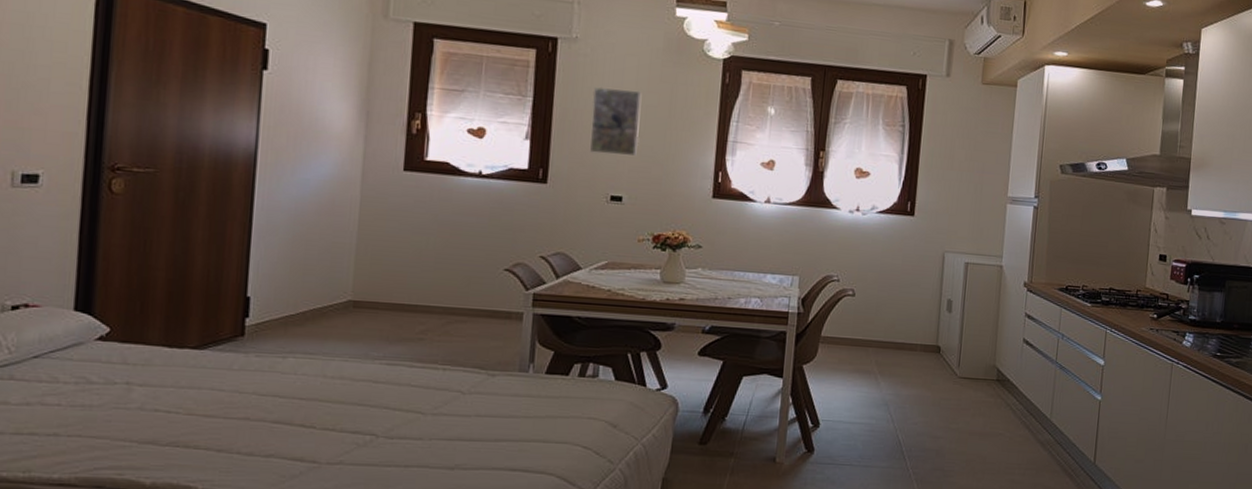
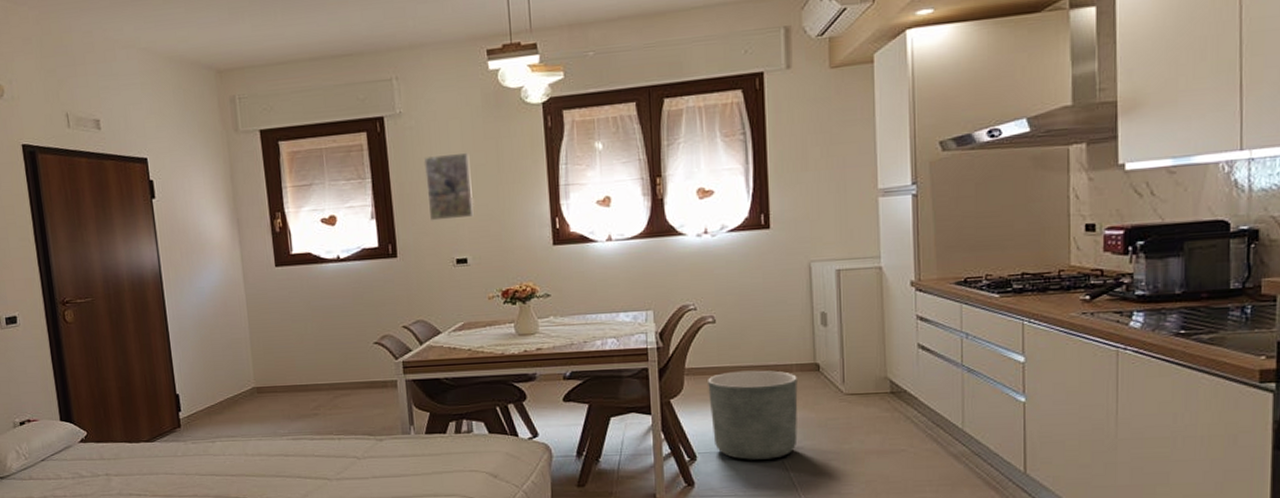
planter: none [838,344,920,432] -> present [708,370,798,460]

